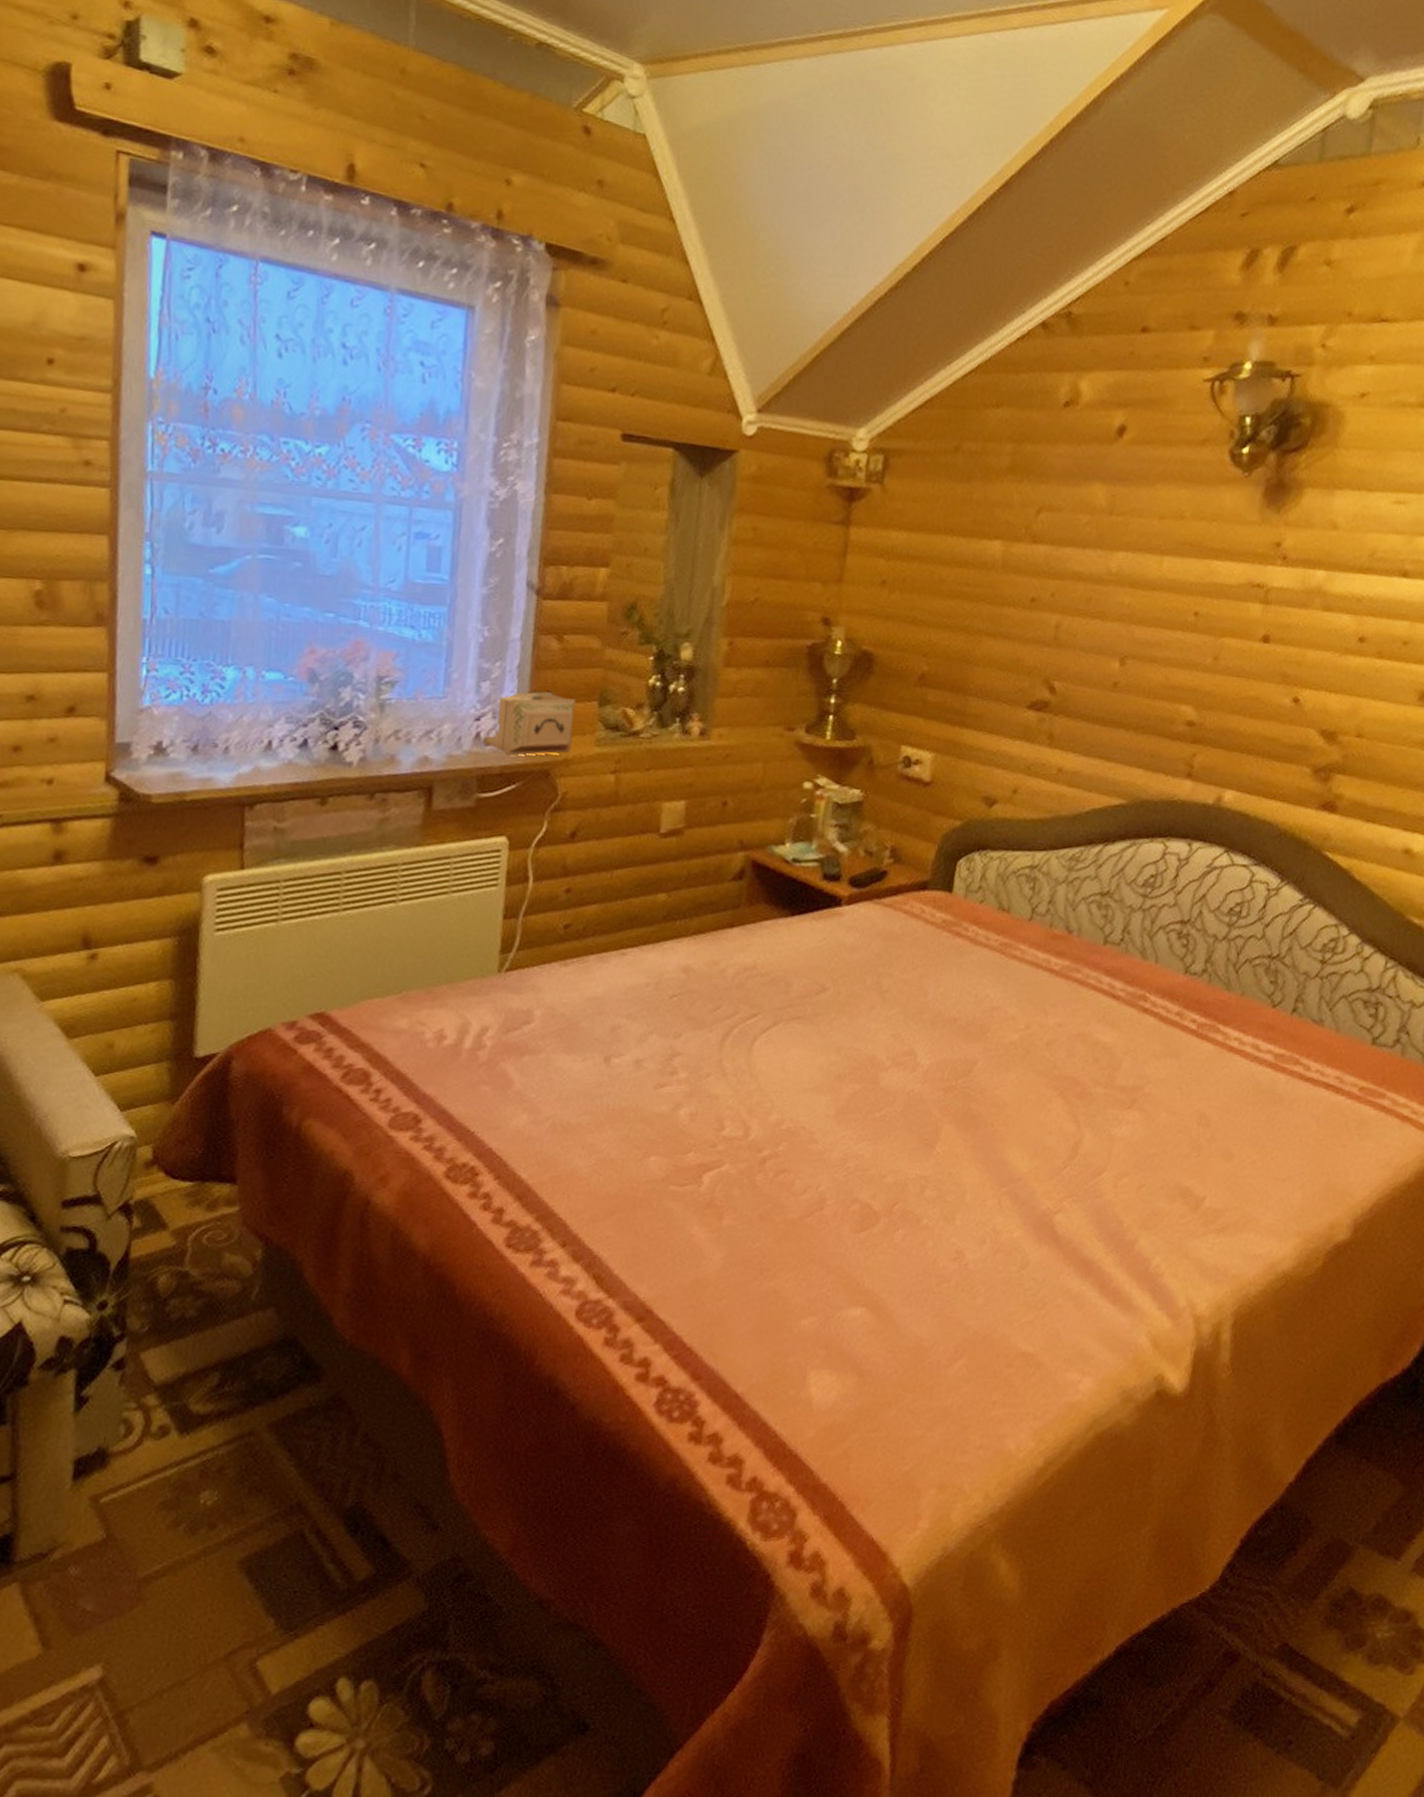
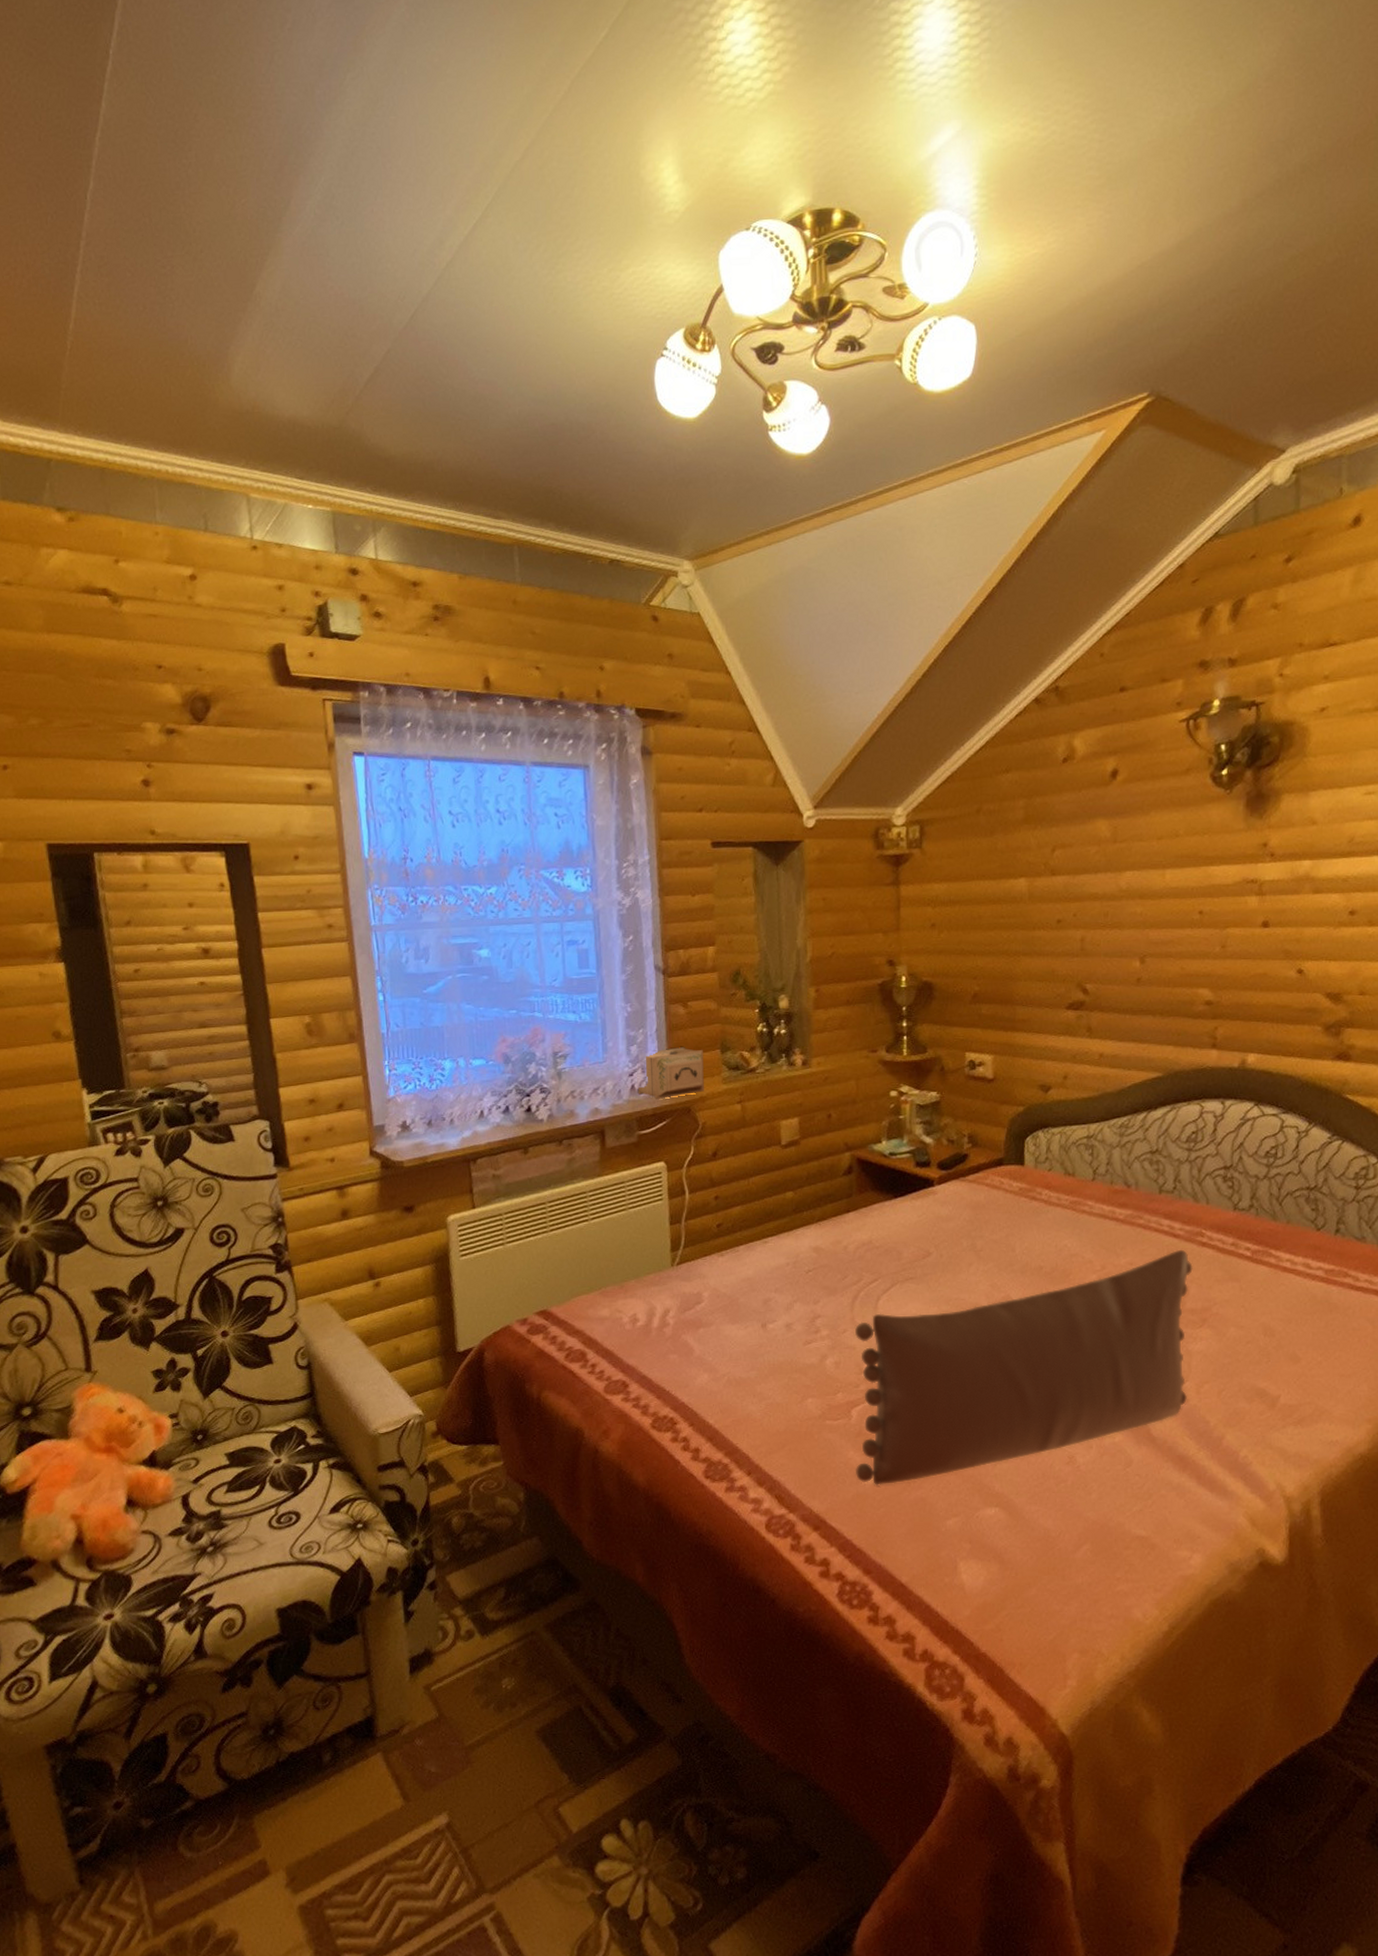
pillow: none [698,1013,1130,1271] -> present [855,1249,1193,1485]

